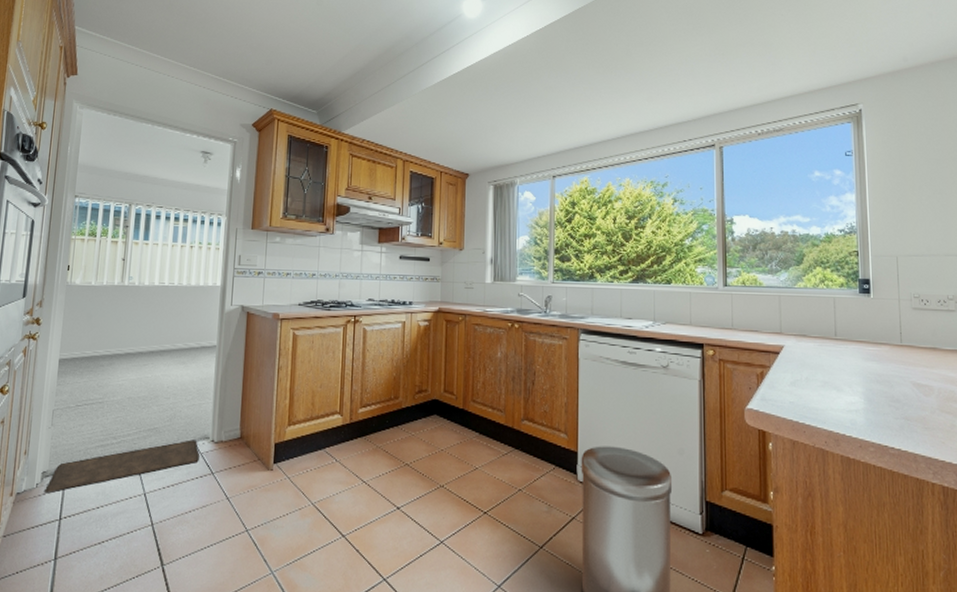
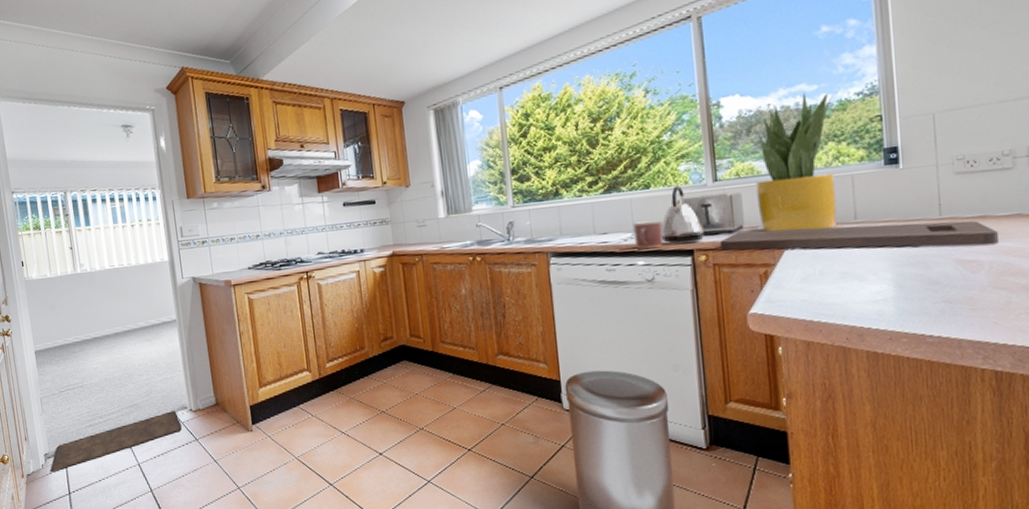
mug: none [654,312,679,338] -> present [632,220,664,249]
kettle: none [678,285,714,338] -> present [661,186,705,244]
toaster: none [698,296,748,335] -> present [683,191,746,236]
cutting board: none [725,333,946,374] -> present [719,220,1000,251]
planter: none [758,223,822,341] -> present [756,93,837,232]

